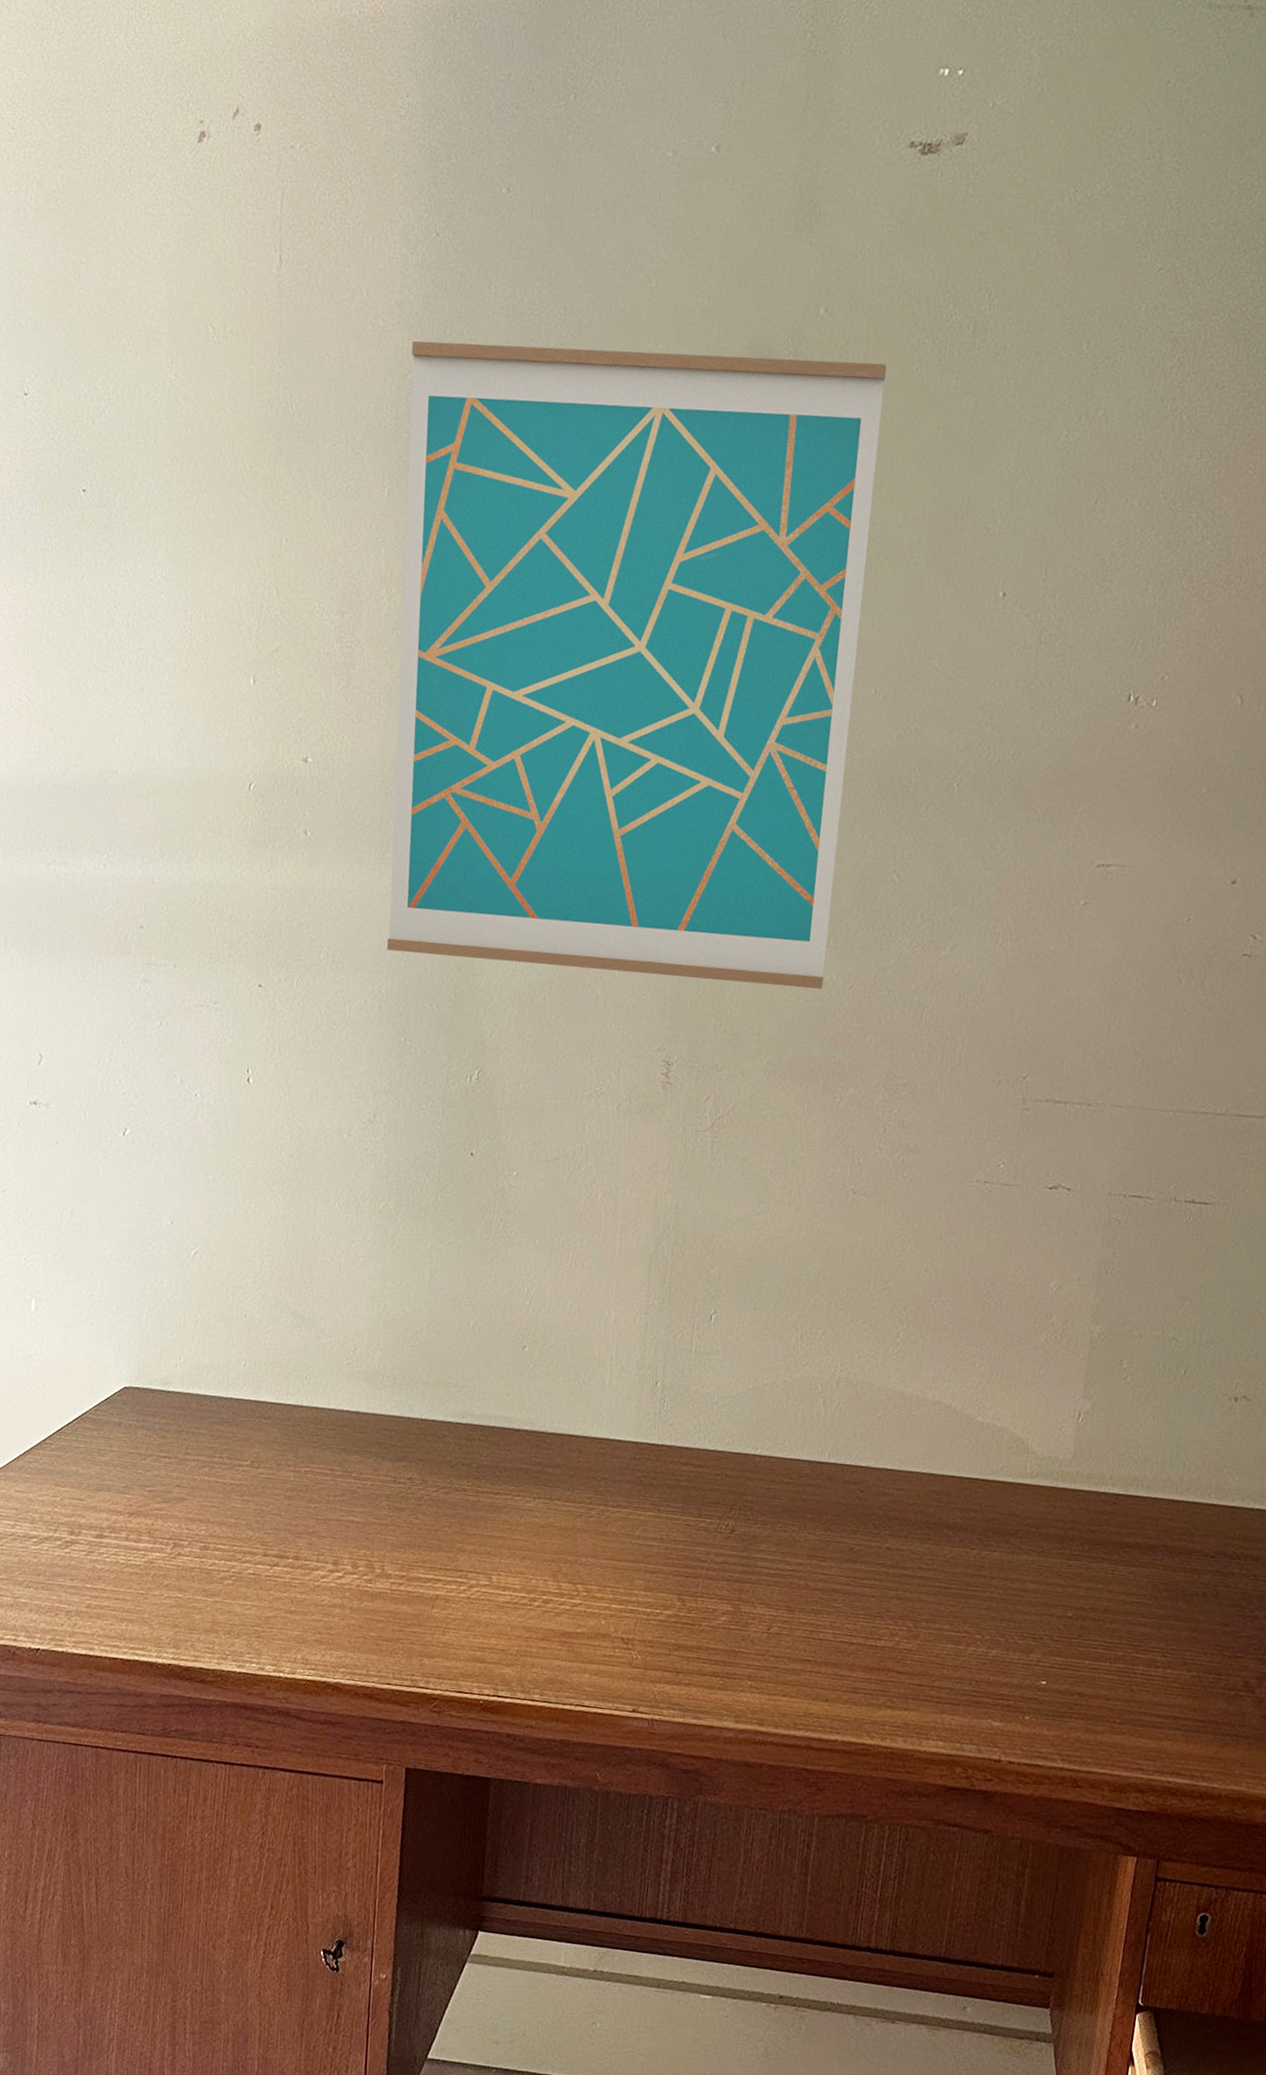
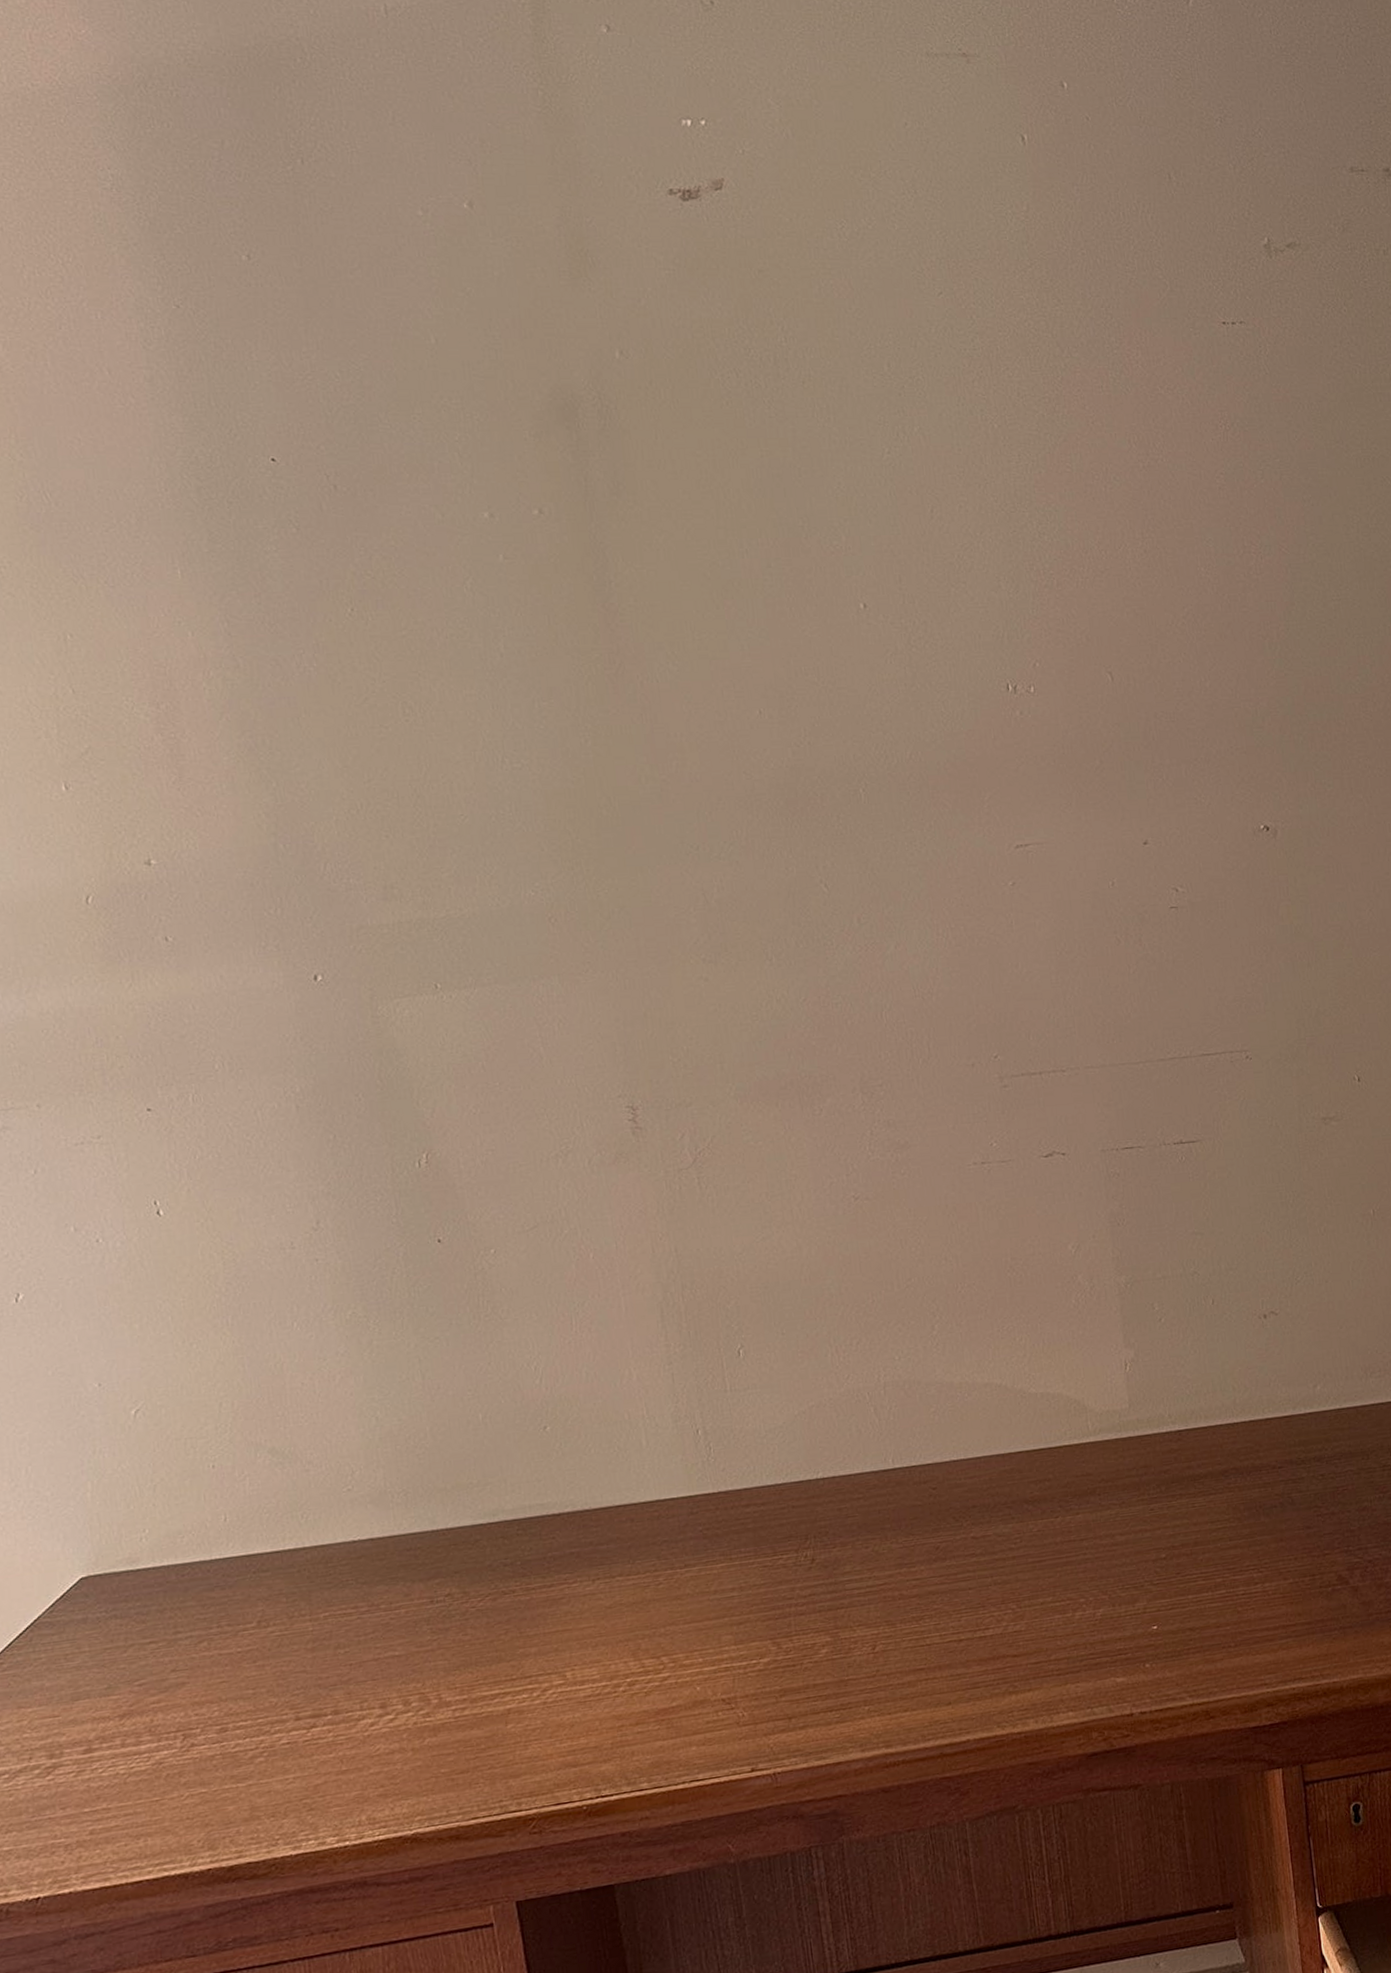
wall art: present [386,340,886,990] -> none [173,400,776,1047]

